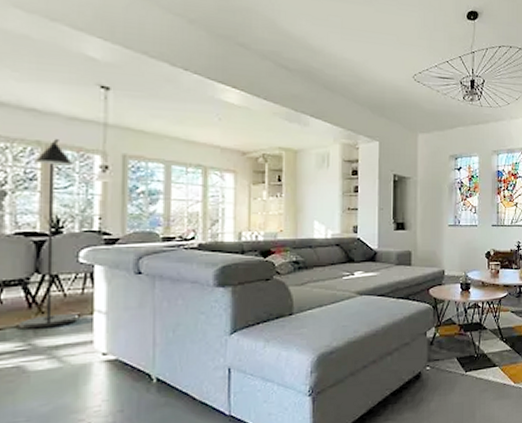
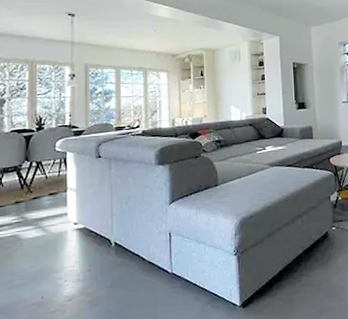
floor lamp: present [19,139,78,329] -> none [15,57,56,205]

